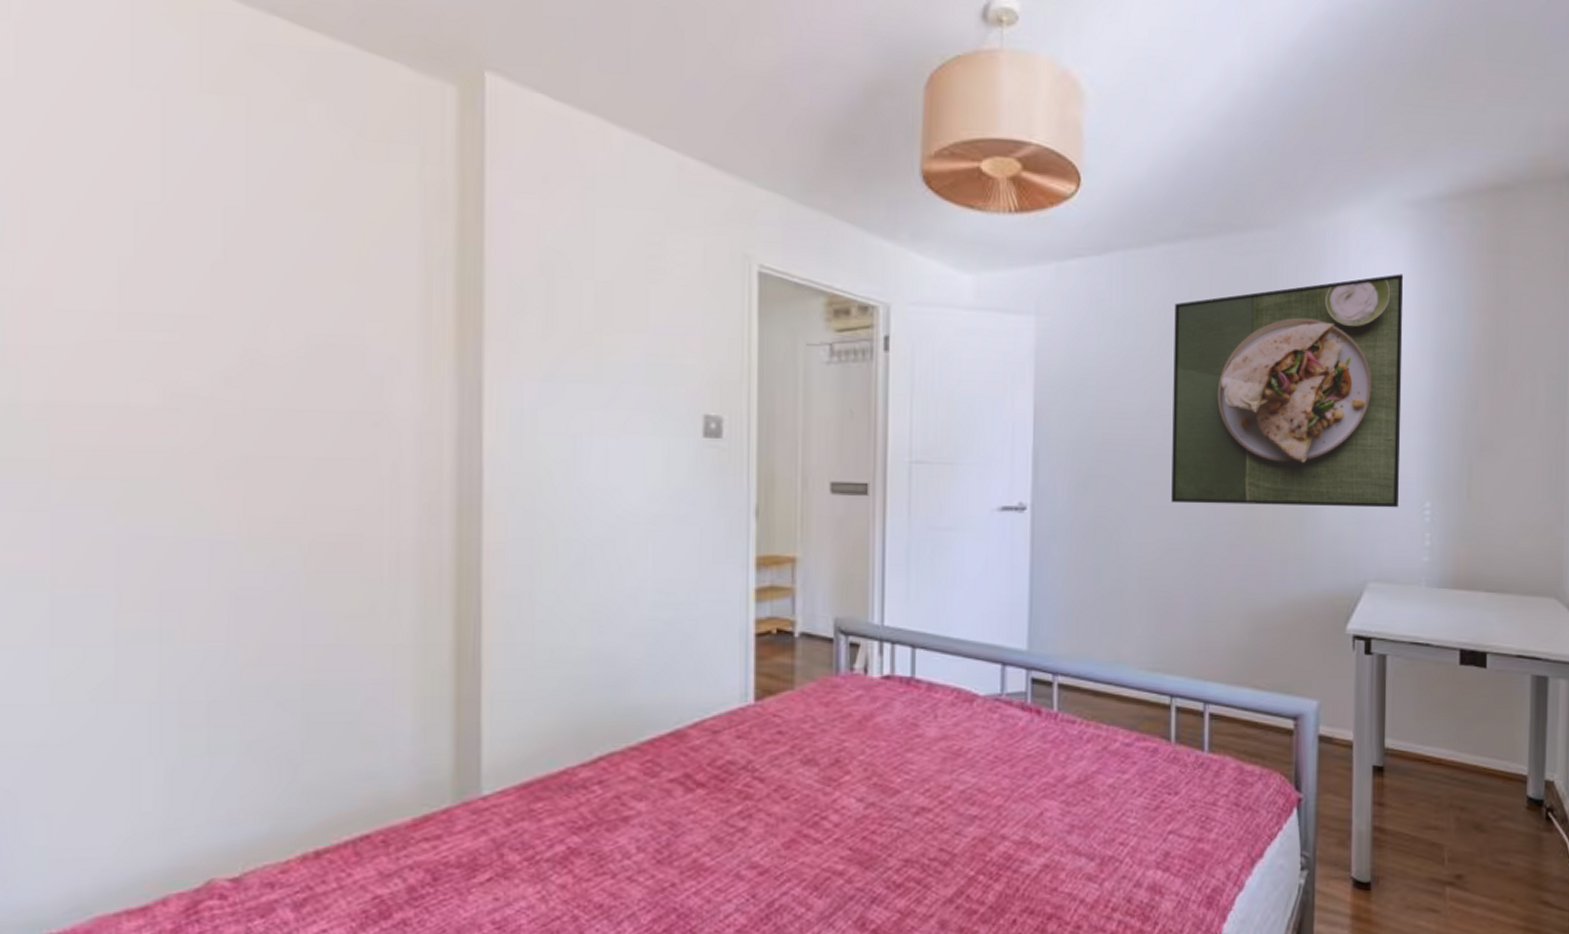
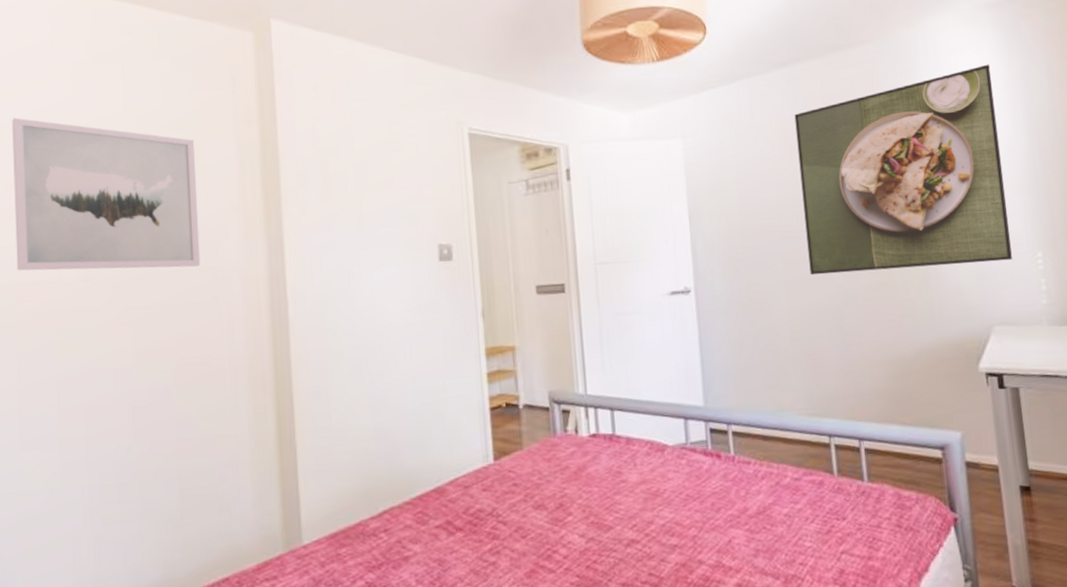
wall art: none [56,155,357,409] -> present [12,117,201,271]

